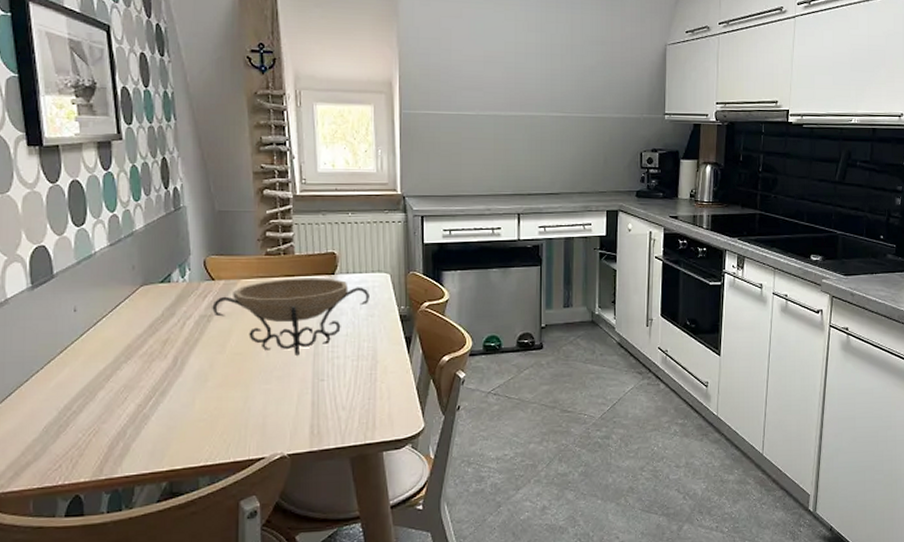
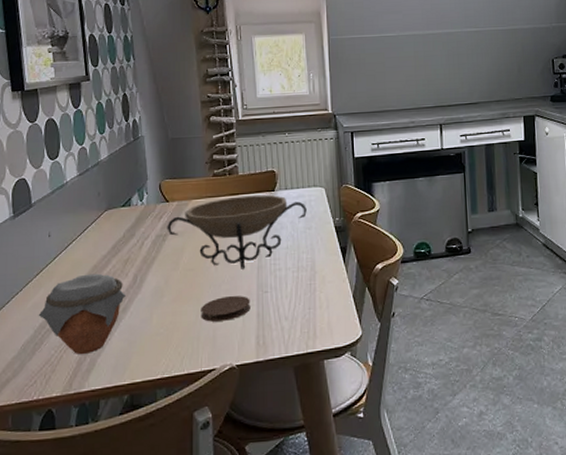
jar: none [62,353,164,438] -> present [38,273,125,354]
coaster: none [249,383,305,409] -> present [201,296,250,322]

